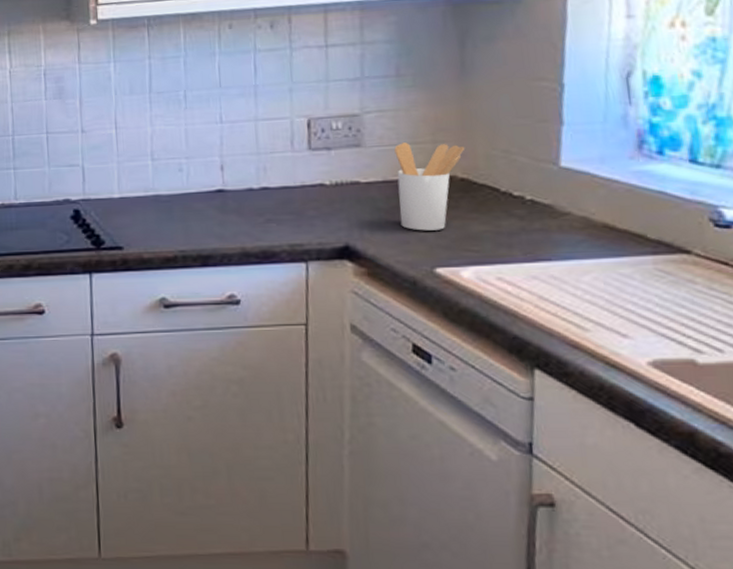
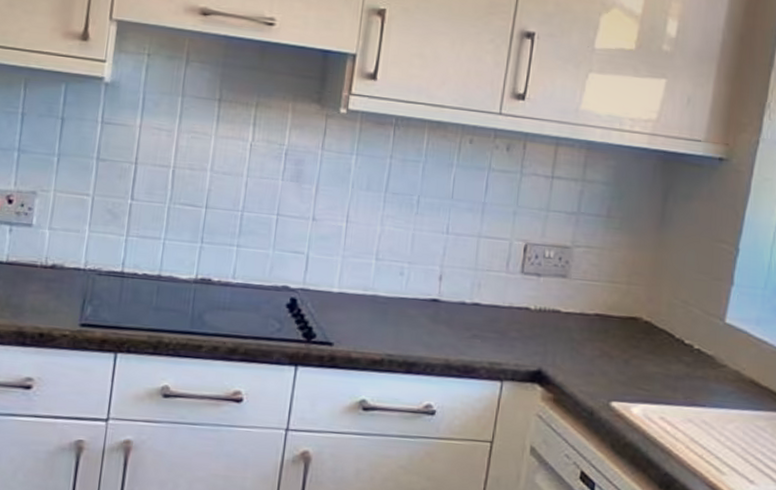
utensil holder: present [394,142,465,231] -> none [589,280,653,367]

